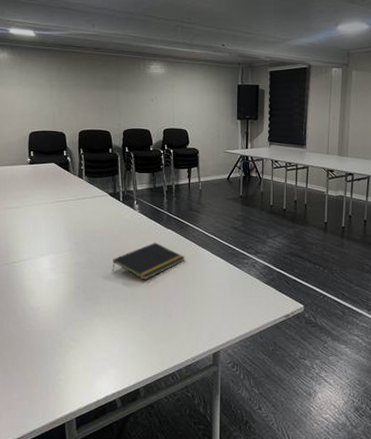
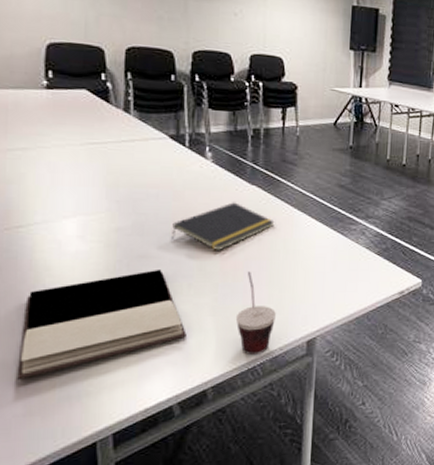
book: none [14,293,124,373] -> present [17,269,187,380]
cup: none [159,296,188,362] -> present [235,271,276,355]

